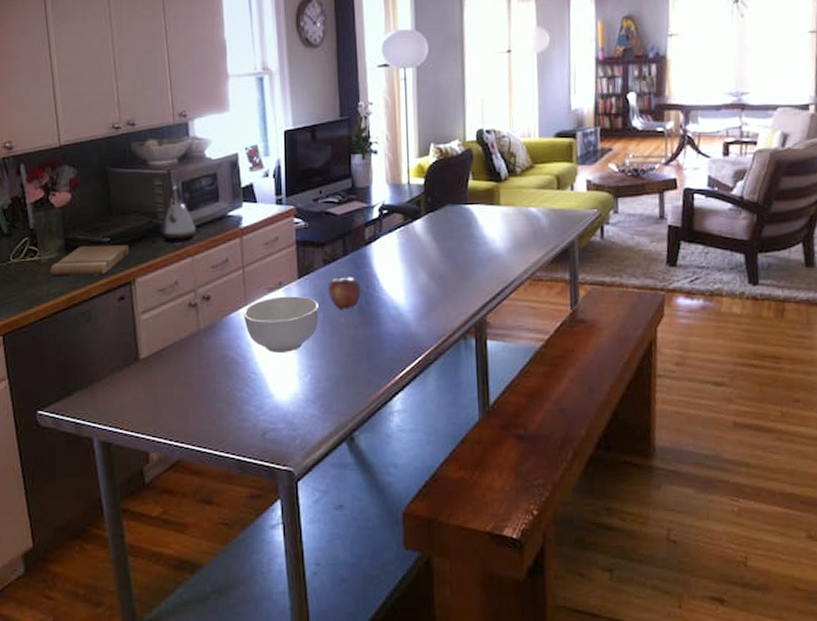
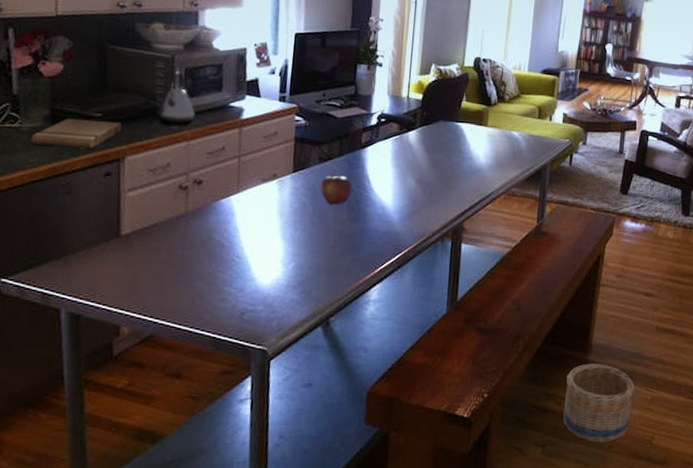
bowl: present [242,296,319,353] -> none [233,187,310,240]
basket: none [629,470,715,565] -> present [563,363,635,442]

